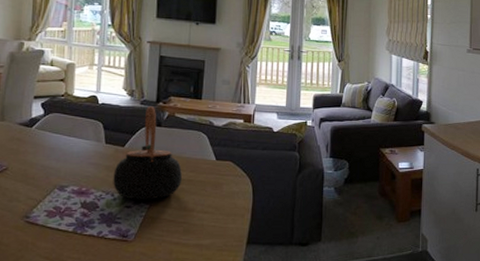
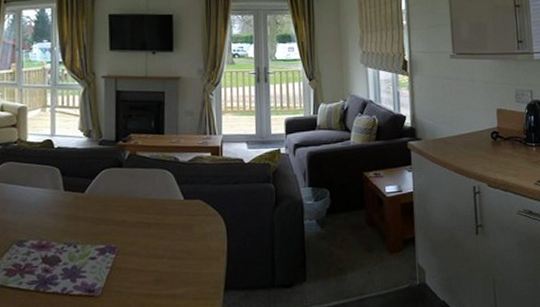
teapot: present [113,106,182,200] -> none [75,146,148,250]

